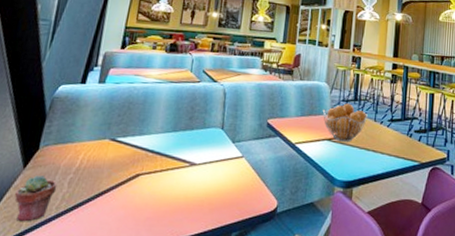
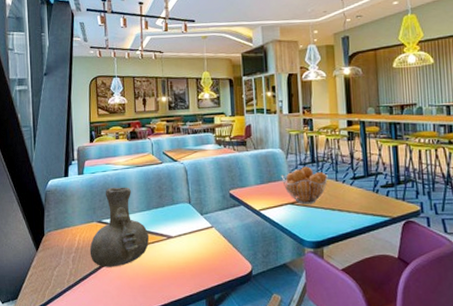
potted succulent: present [14,175,58,222] -> none [35,256,65,294]
vase: none [92,101,169,194] -> present [89,187,149,267]

